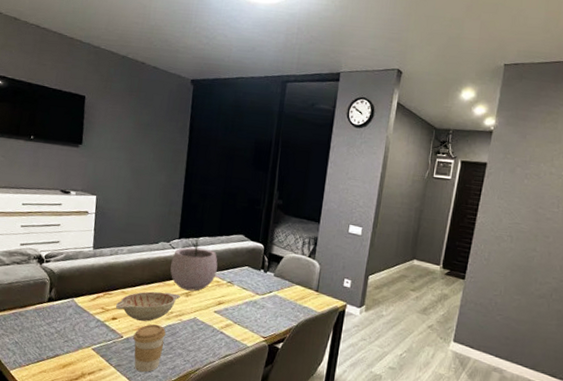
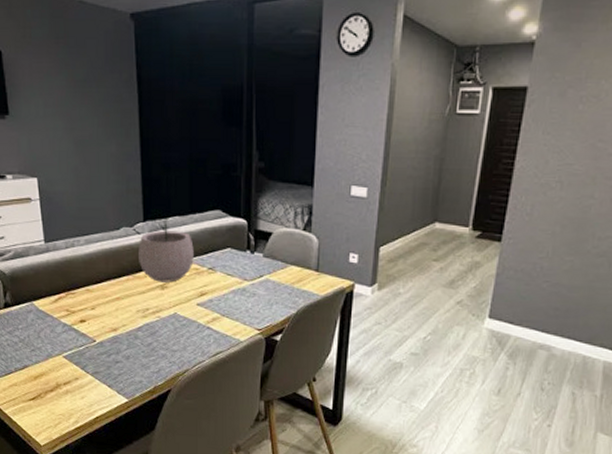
decorative bowl: present [115,291,181,322] -> none [81,286,155,322]
coffee cup: present [133,324,166,373] -> none [108,323,144,379]

